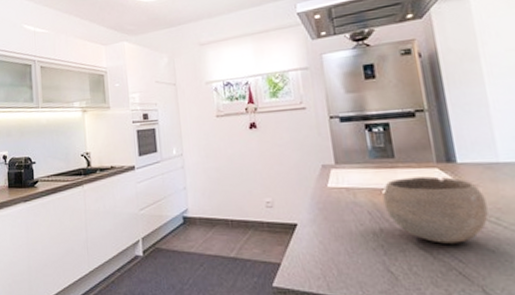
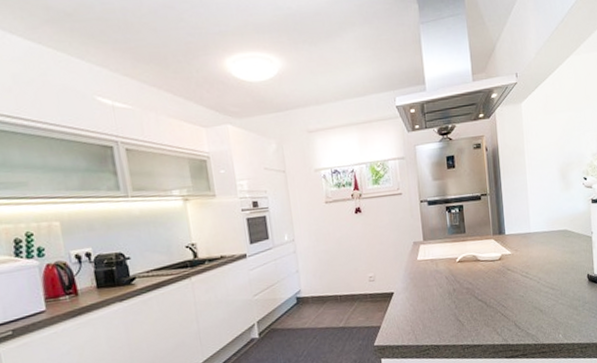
bowl: present [382,176,489,244] -> none [456,245,522,295]

